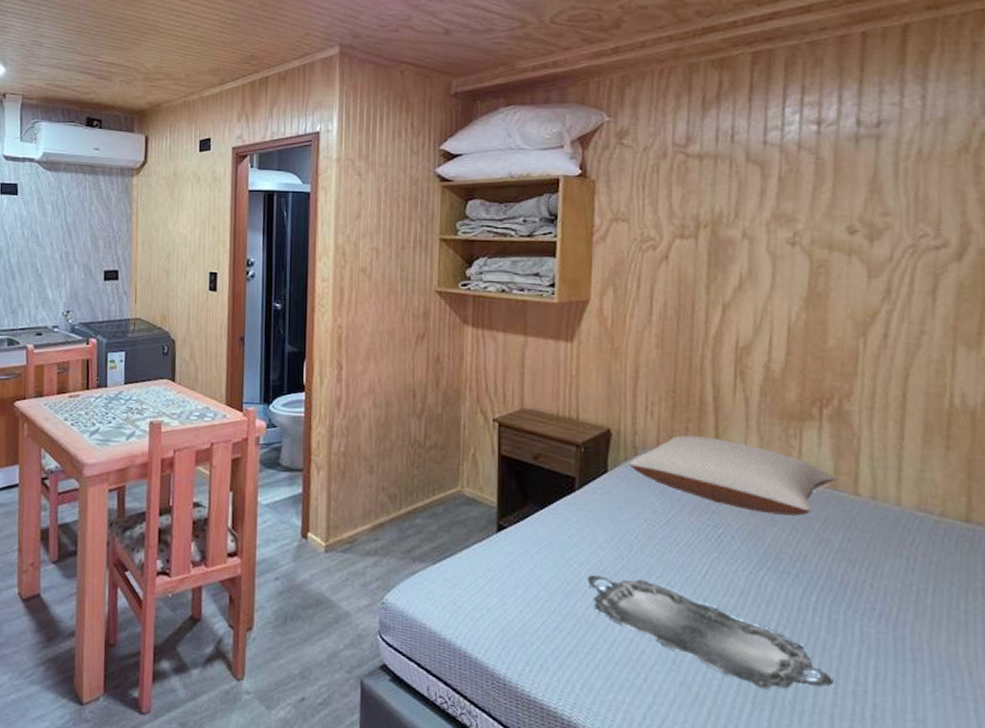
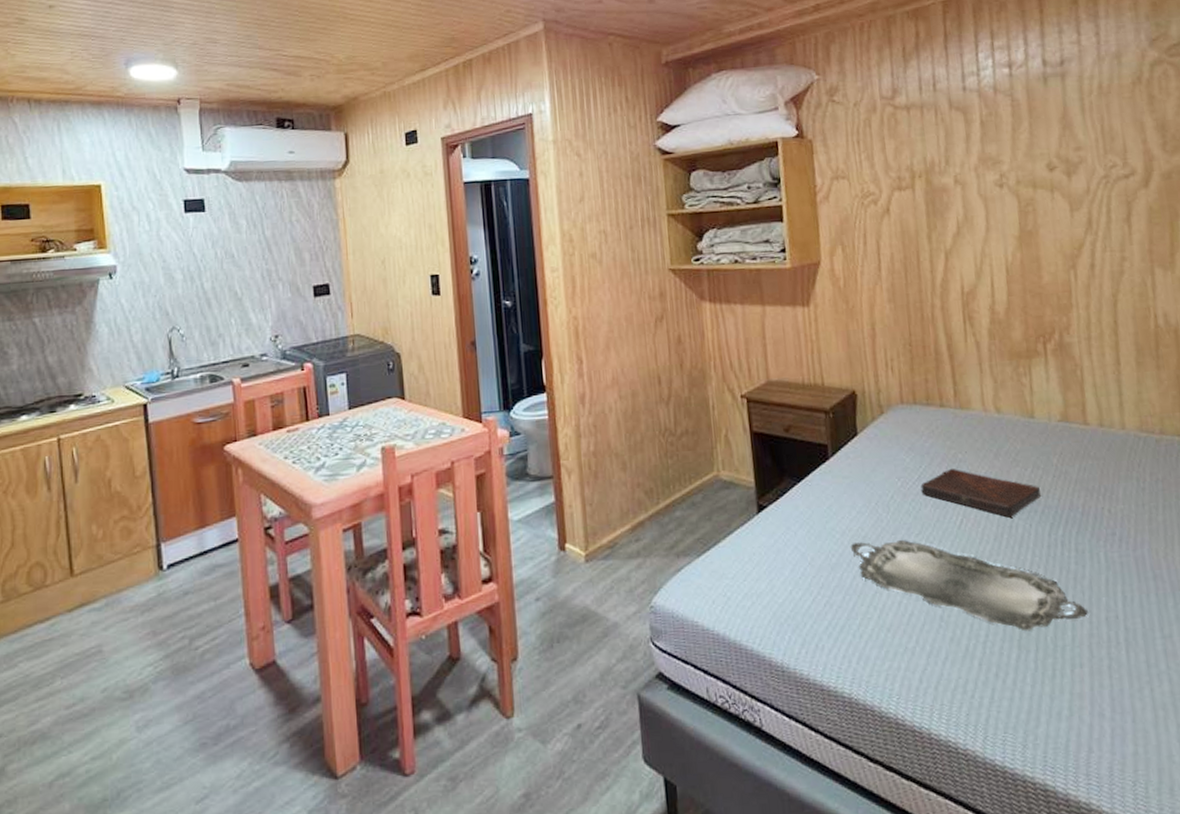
pillow: present [628,435,838,516] -> none [875,386,1068,455]
book: none [668,518,796,576] -> present [920,468,1041,518]

